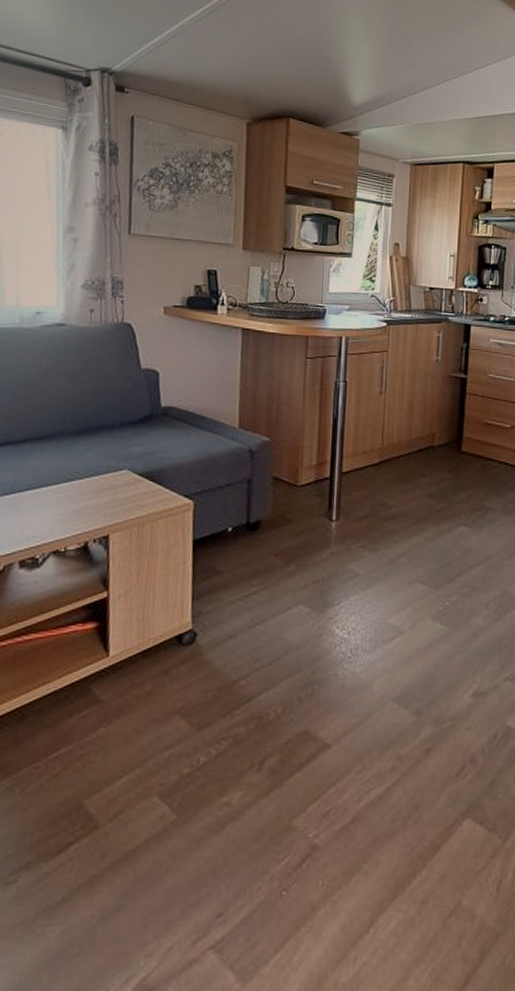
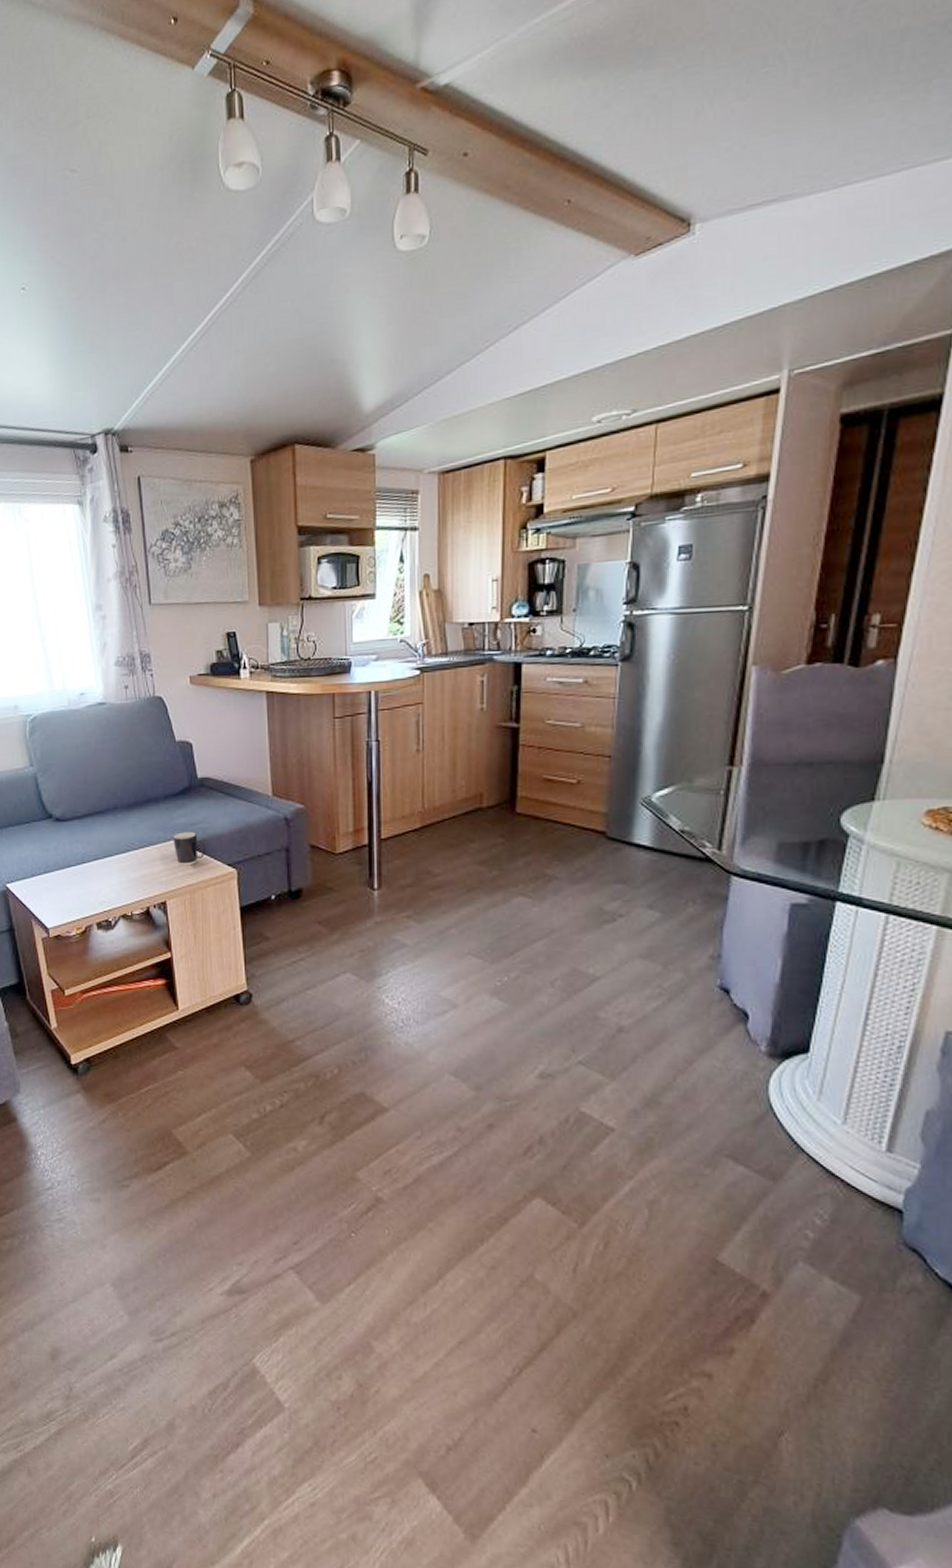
mug: none [125,462,162,497] -> present [173,832,206,866]

